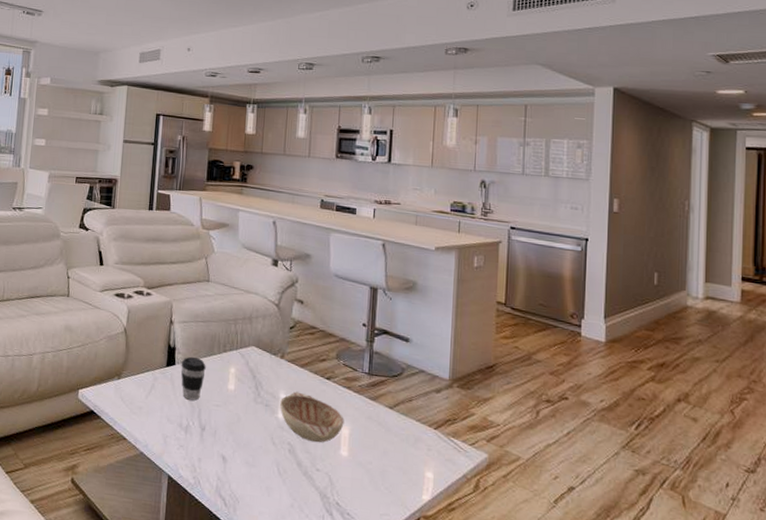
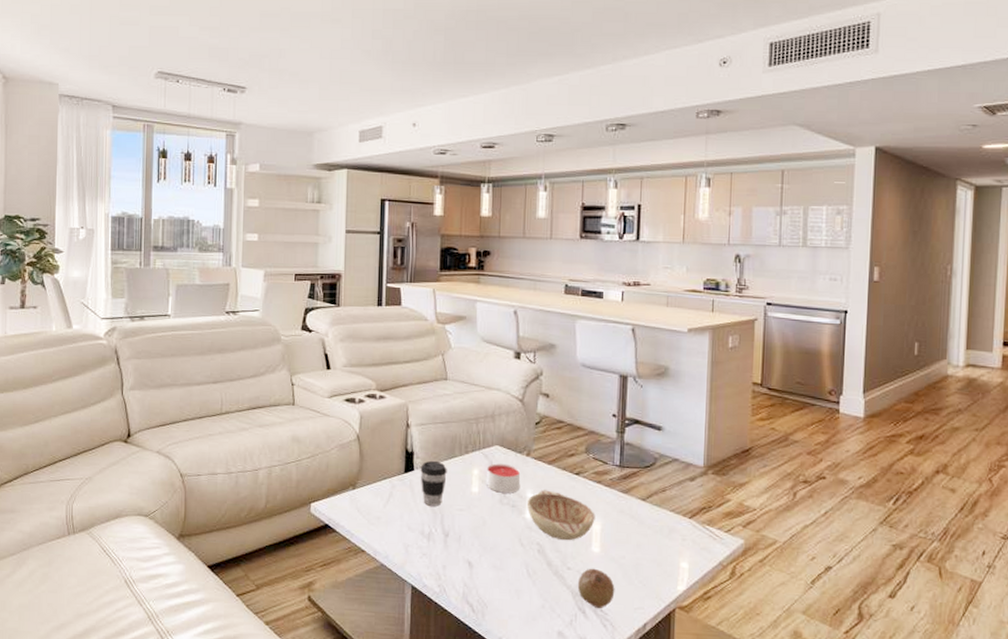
candle: none [242,363,275,393] -> present [487,463,521,493]
fruit: none [326,471,362,512] -> present [578,568,615,608]

